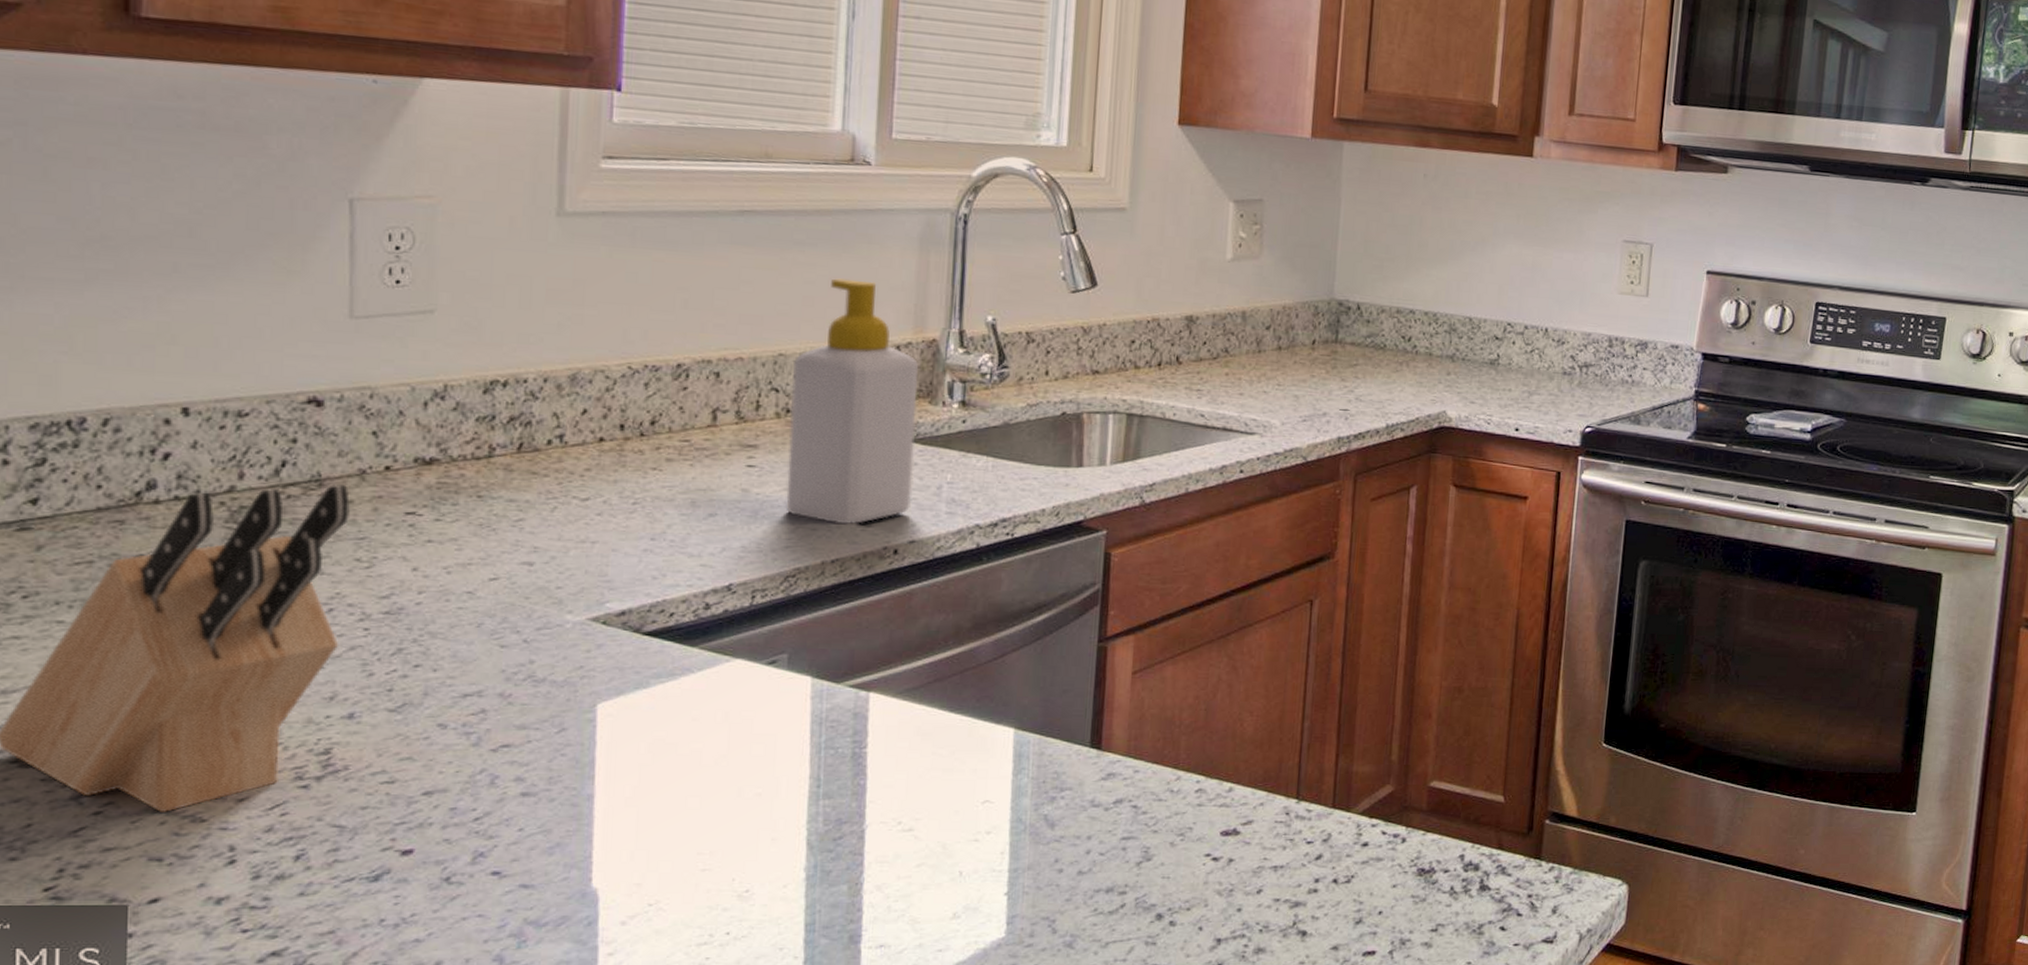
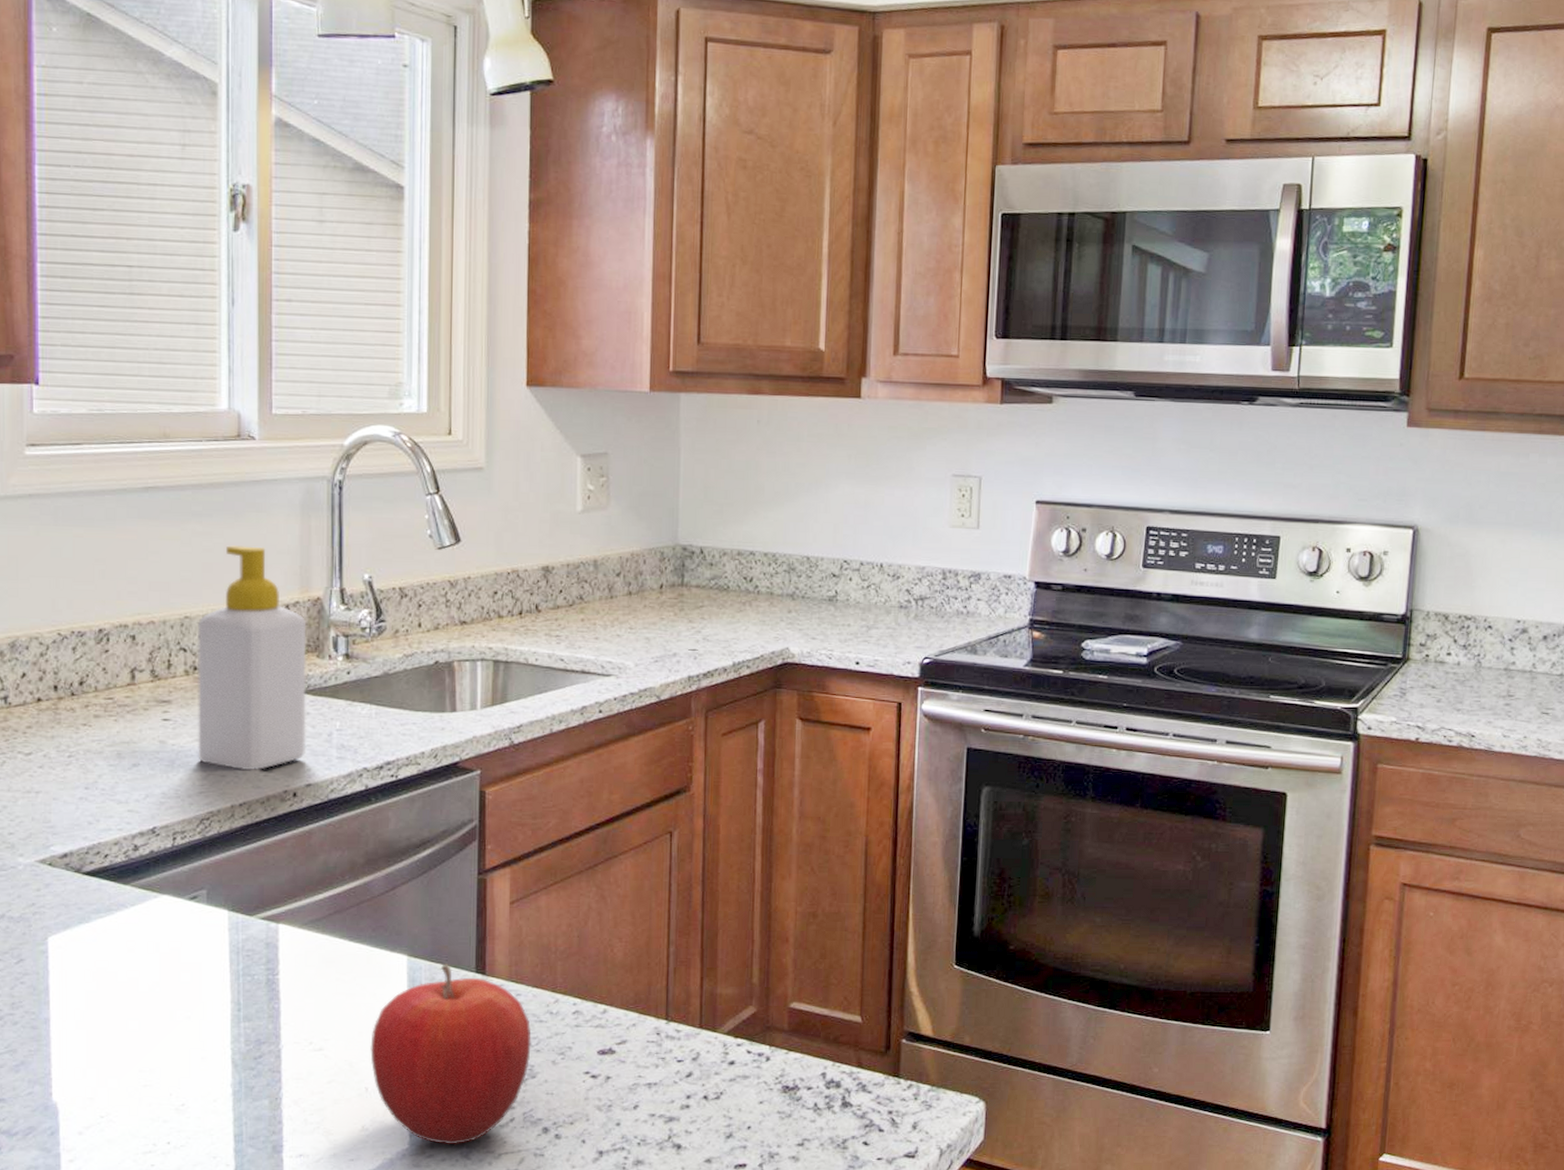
fruit: none [967,737,1149,934] -> present [370,964,532,1145]

